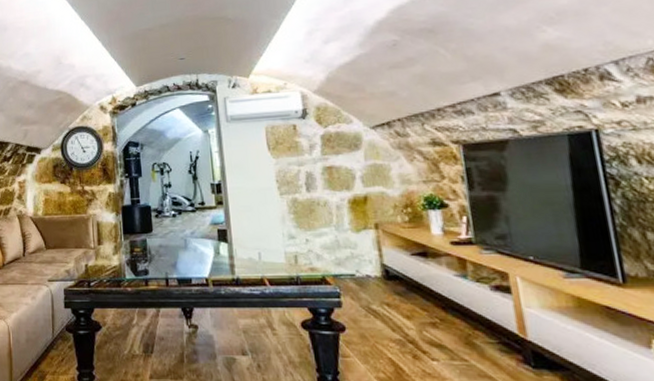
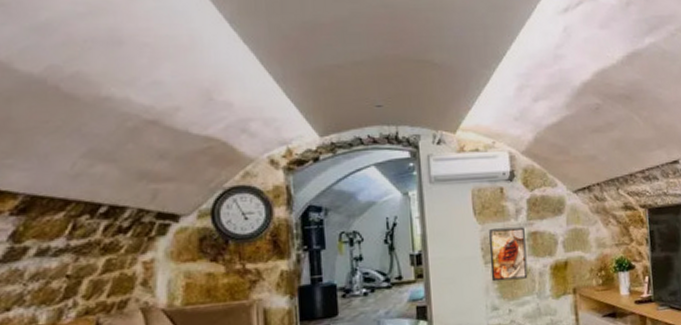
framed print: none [283,161,325,212] -> present [489,227,528,282]

